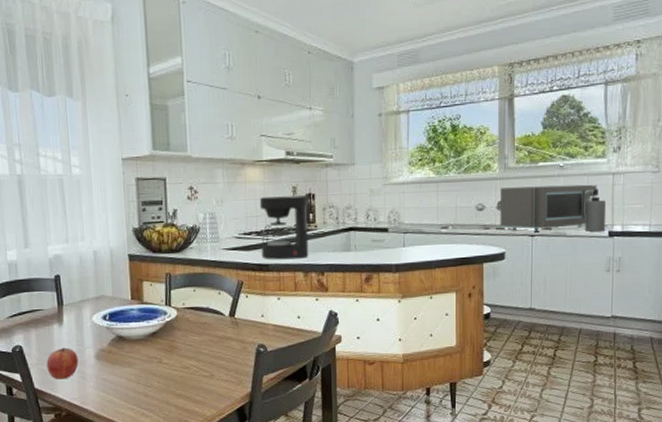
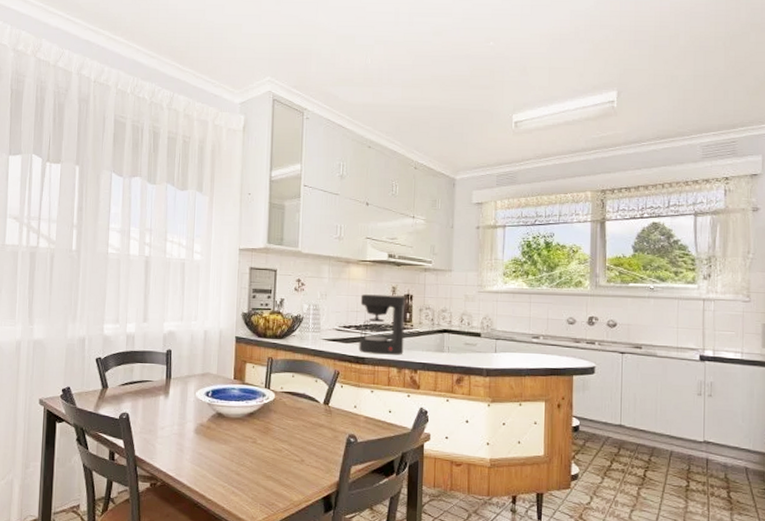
fruit: present [46,347,79,380] -> none [149,418,179,450]
microwave: present [500,184,597,231] -> none [590,304,688,350]
soap dispenser: present [584,189,606,232] -> none [675,313,697,356]

